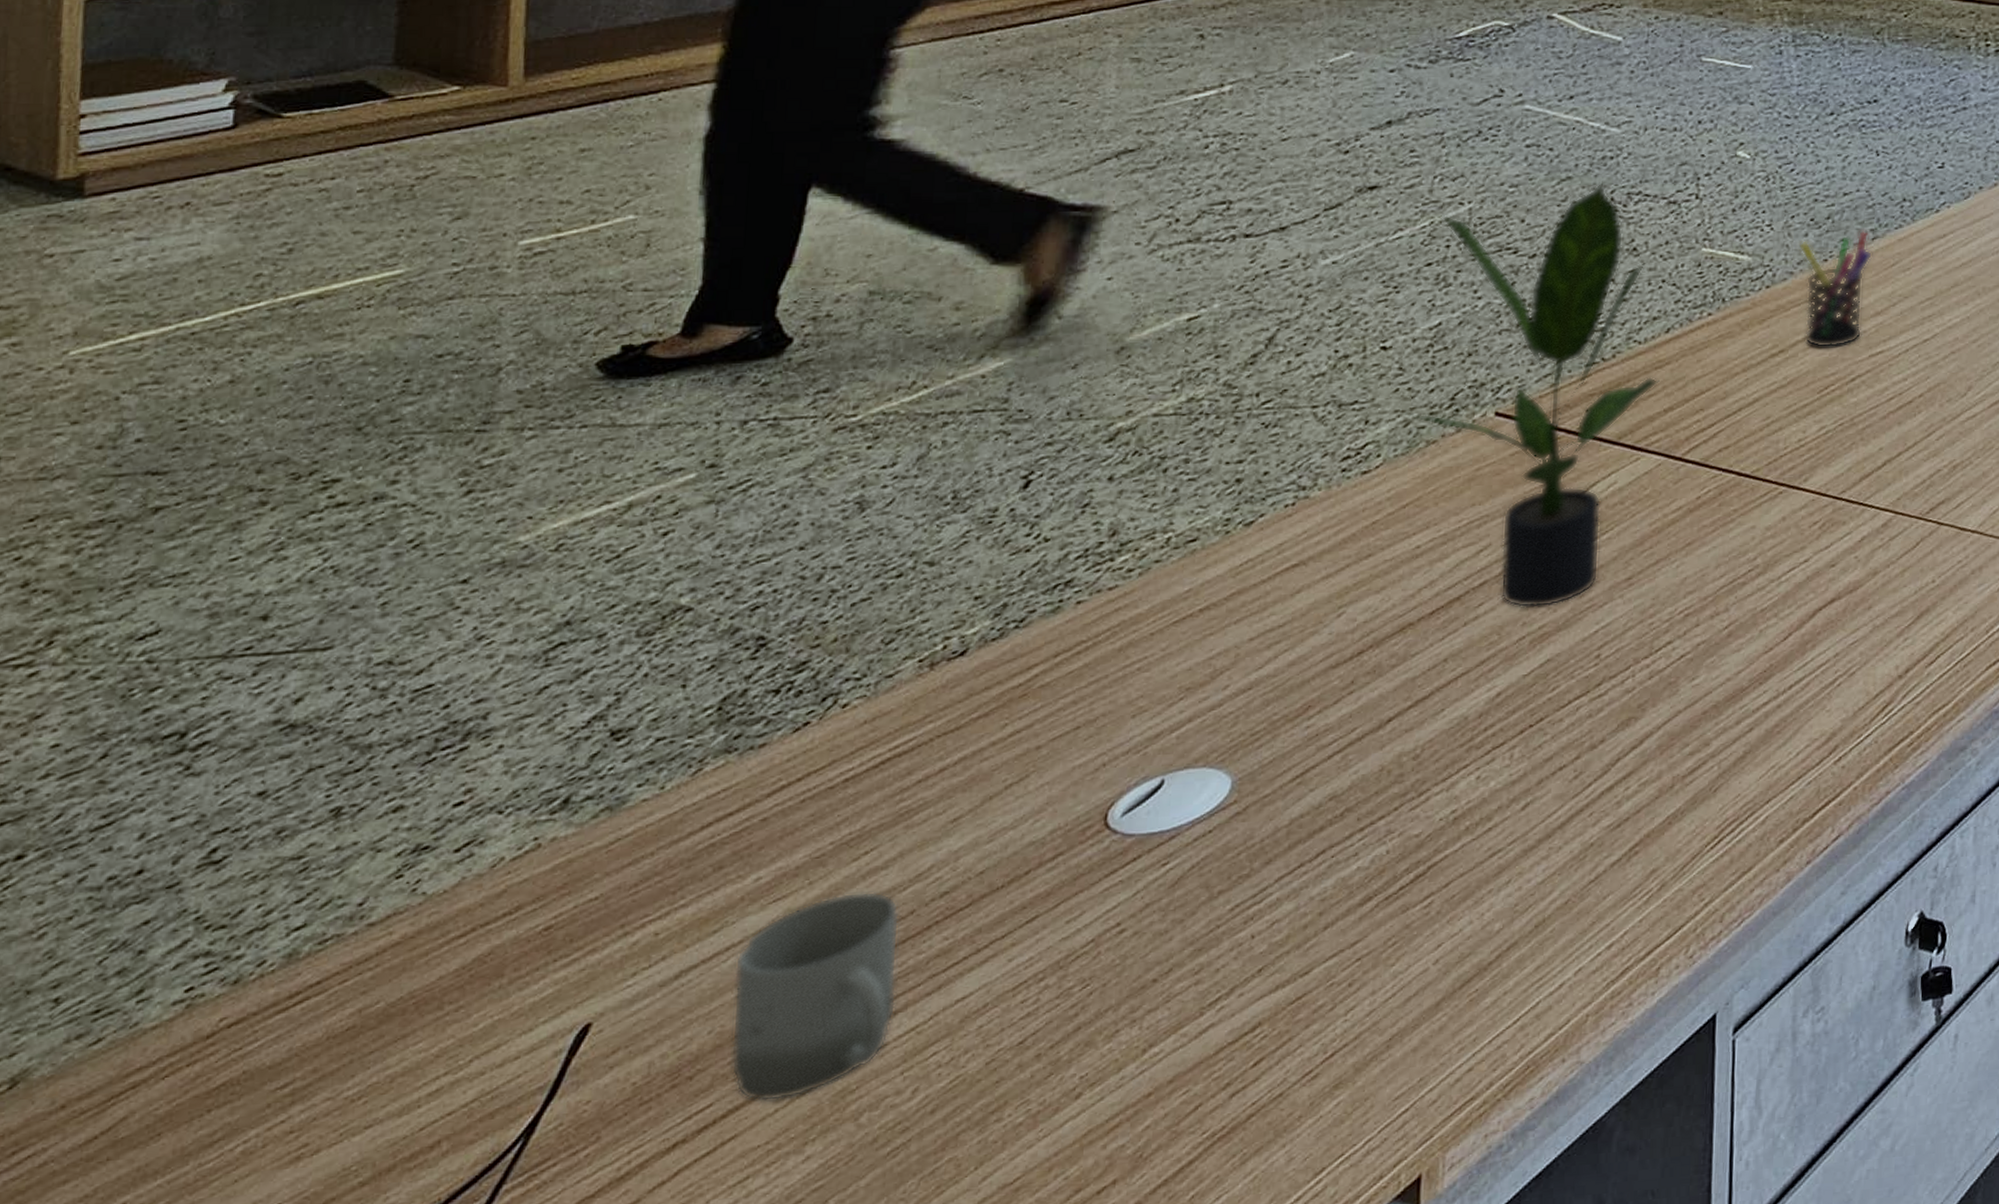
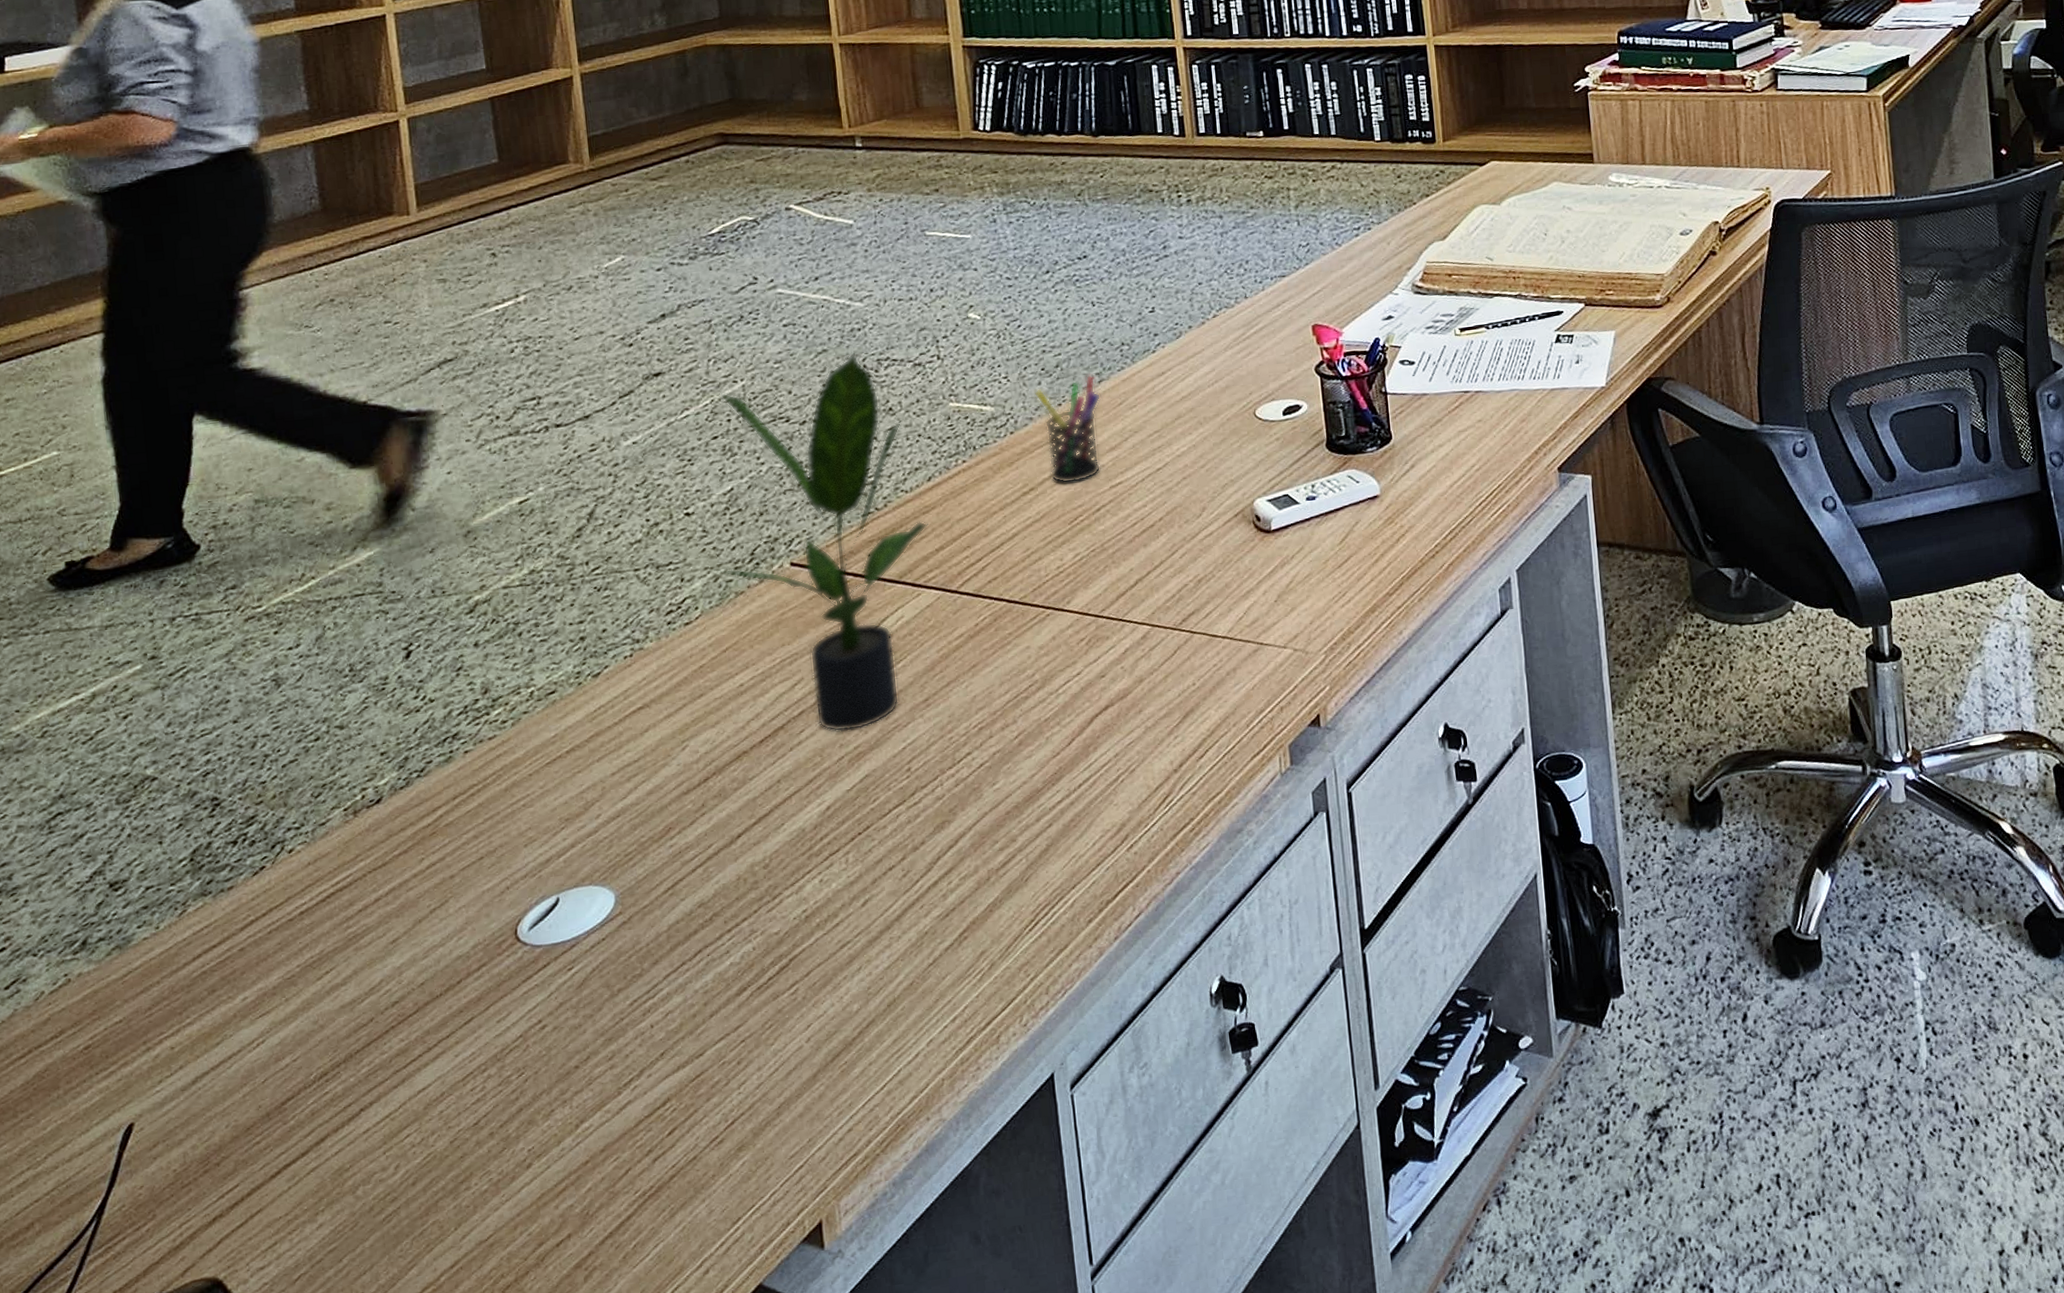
cup: present [731,891,900,1102] -> none [237,1004,371,1181]

